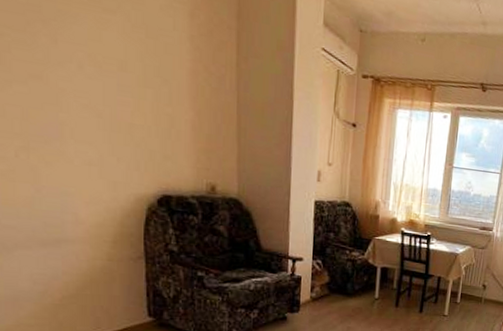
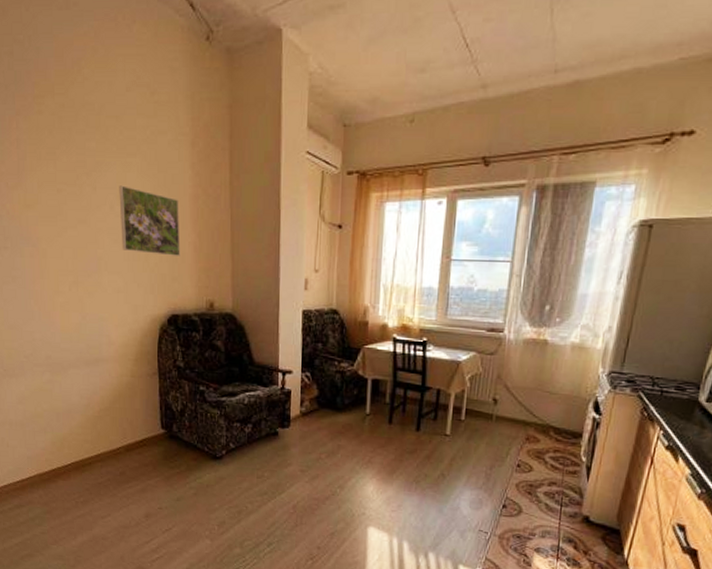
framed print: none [91,43,175,133] -> present [119,185,180,256]

